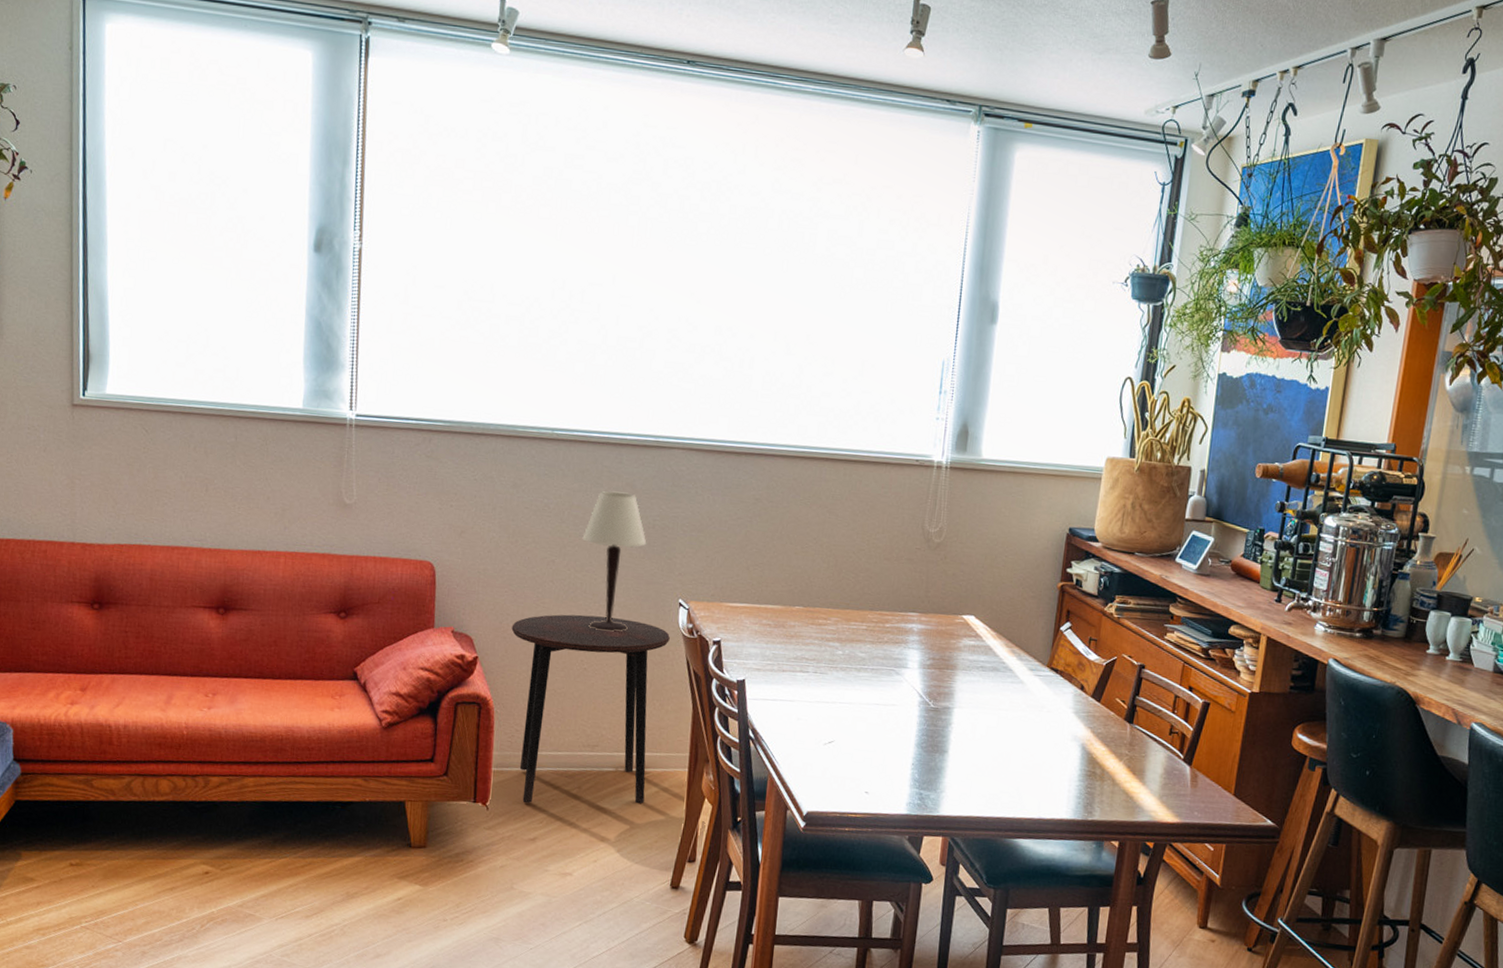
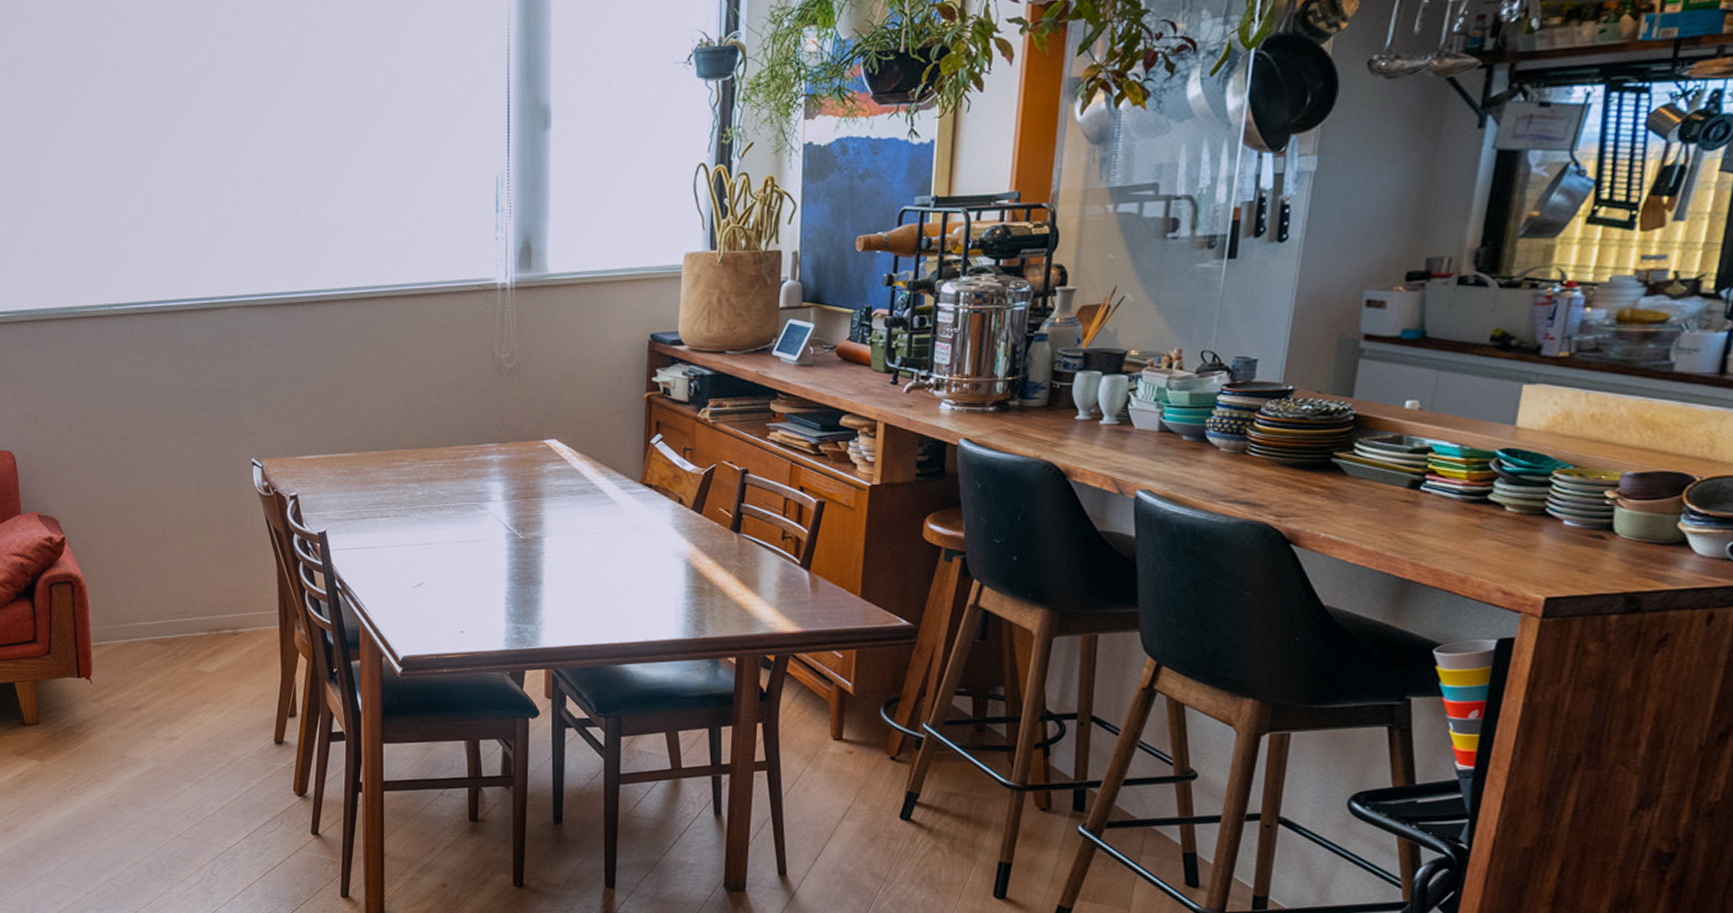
side table: present [511,614,670,804] -> none [93,485,247,674]
table lamp: present [582,491,647,632] -> none [150,359,214,498]

